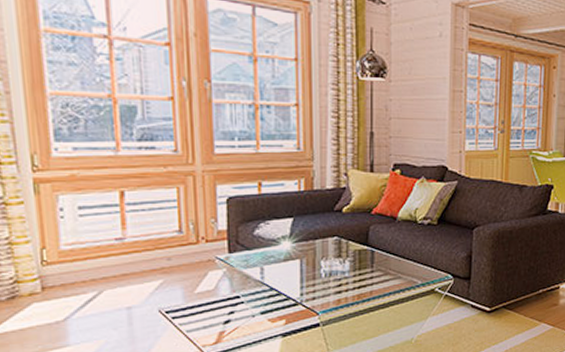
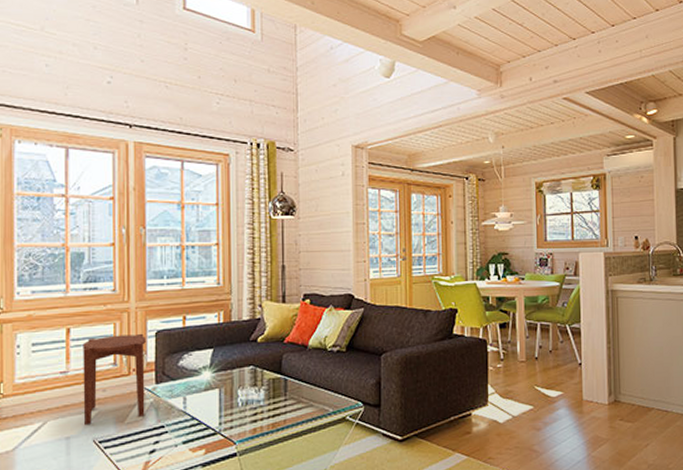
side table: none [140,199,218,296] -> present [83,333,146,426]

